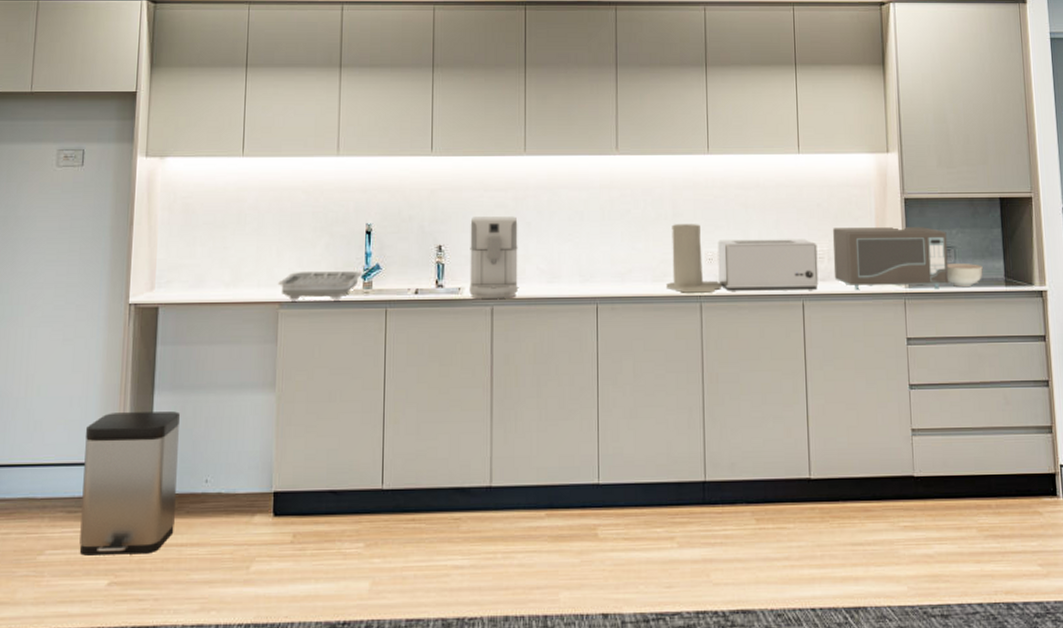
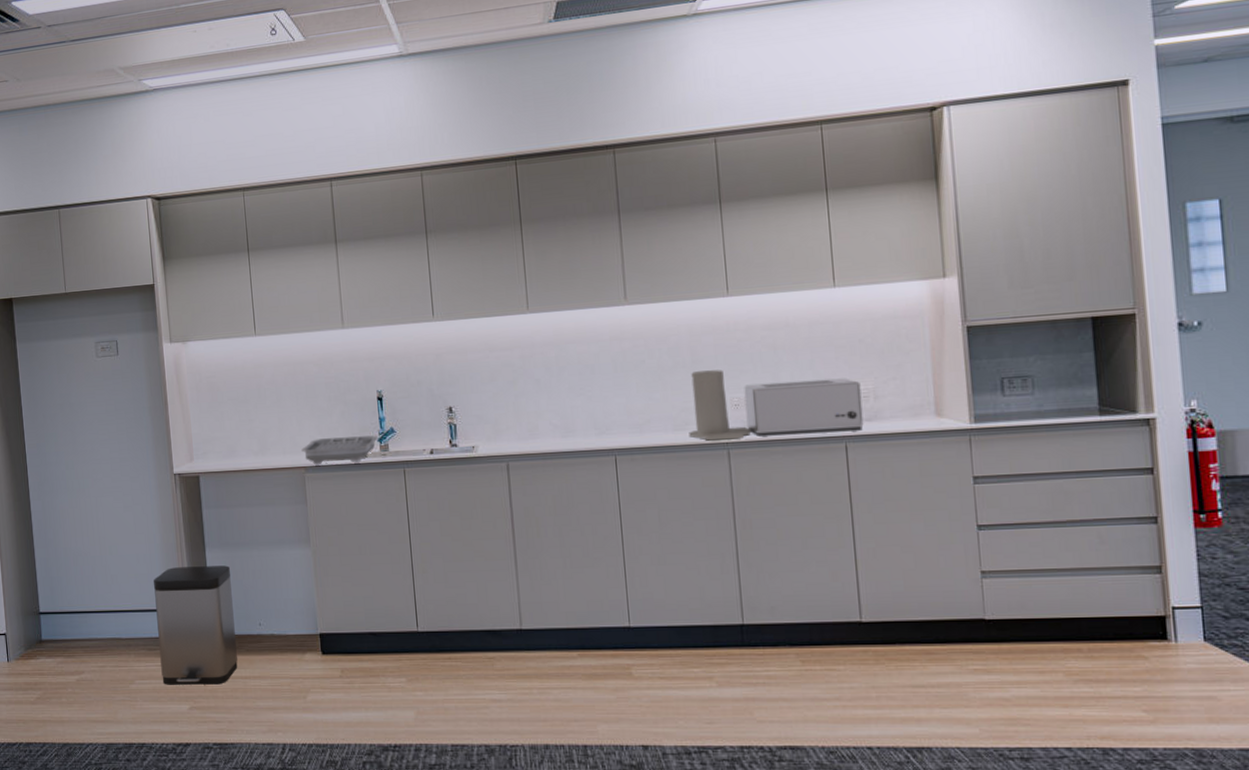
coffee machine: present [469,216,518,299] -> none [478,374,532,456]
microwave: present [832,227,949,291] -> none [878,356,1026,429]
bowl: present [947,262,983,288] -> none [1023,393,1070,420]

